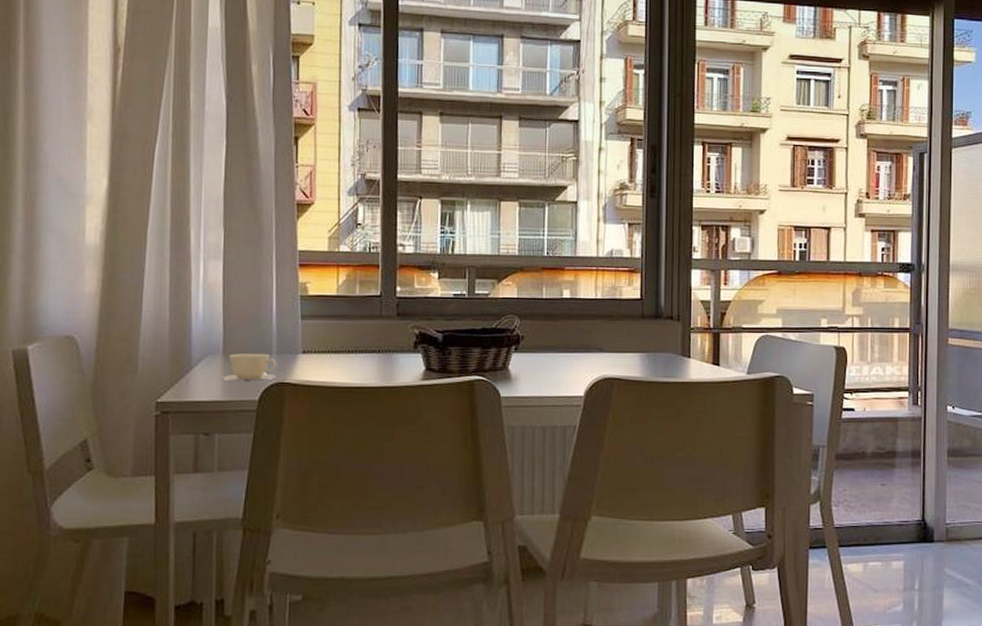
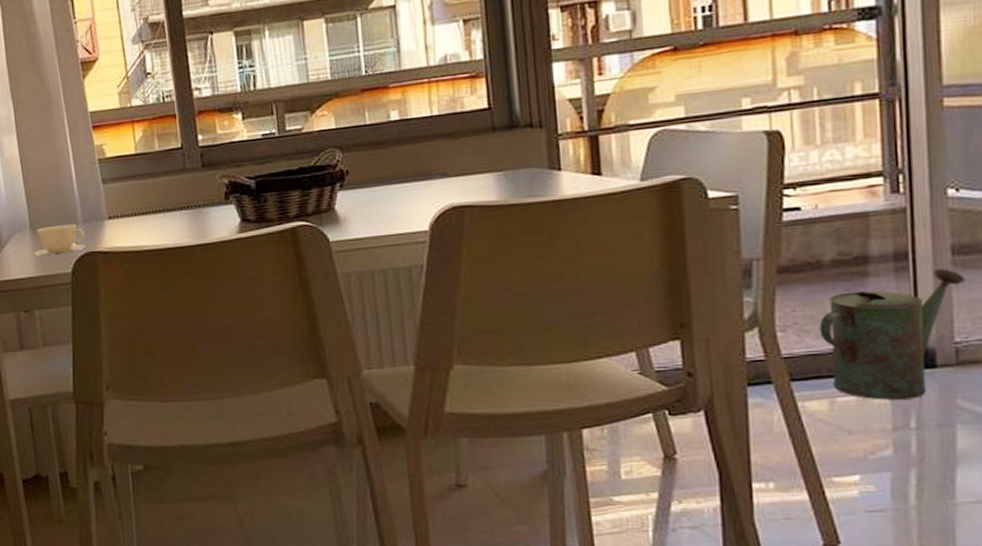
watering can: none [861,466,955,566] -> present [819,268,965,400]

